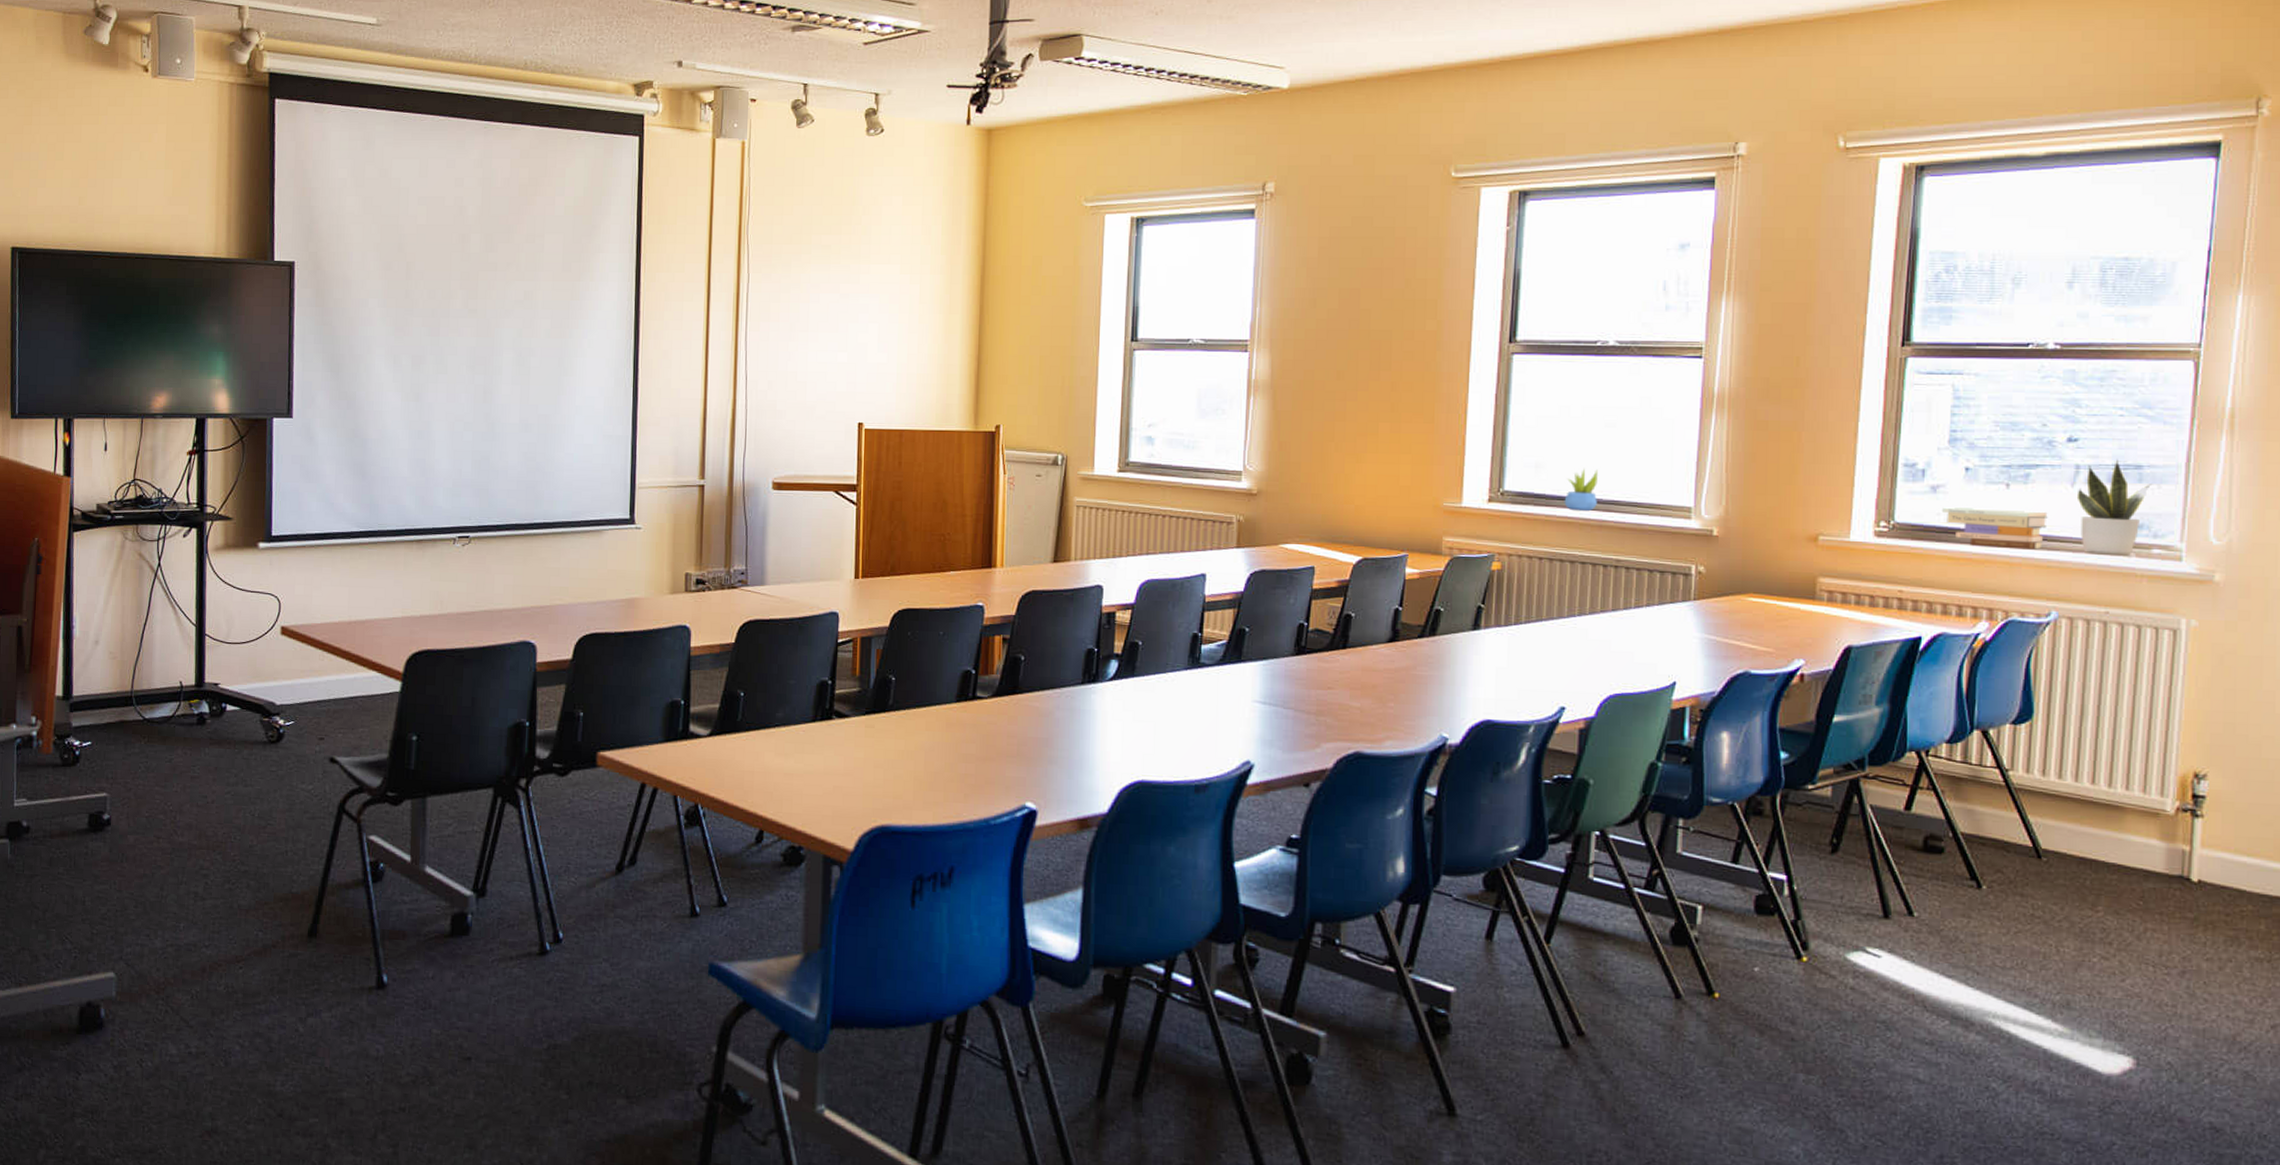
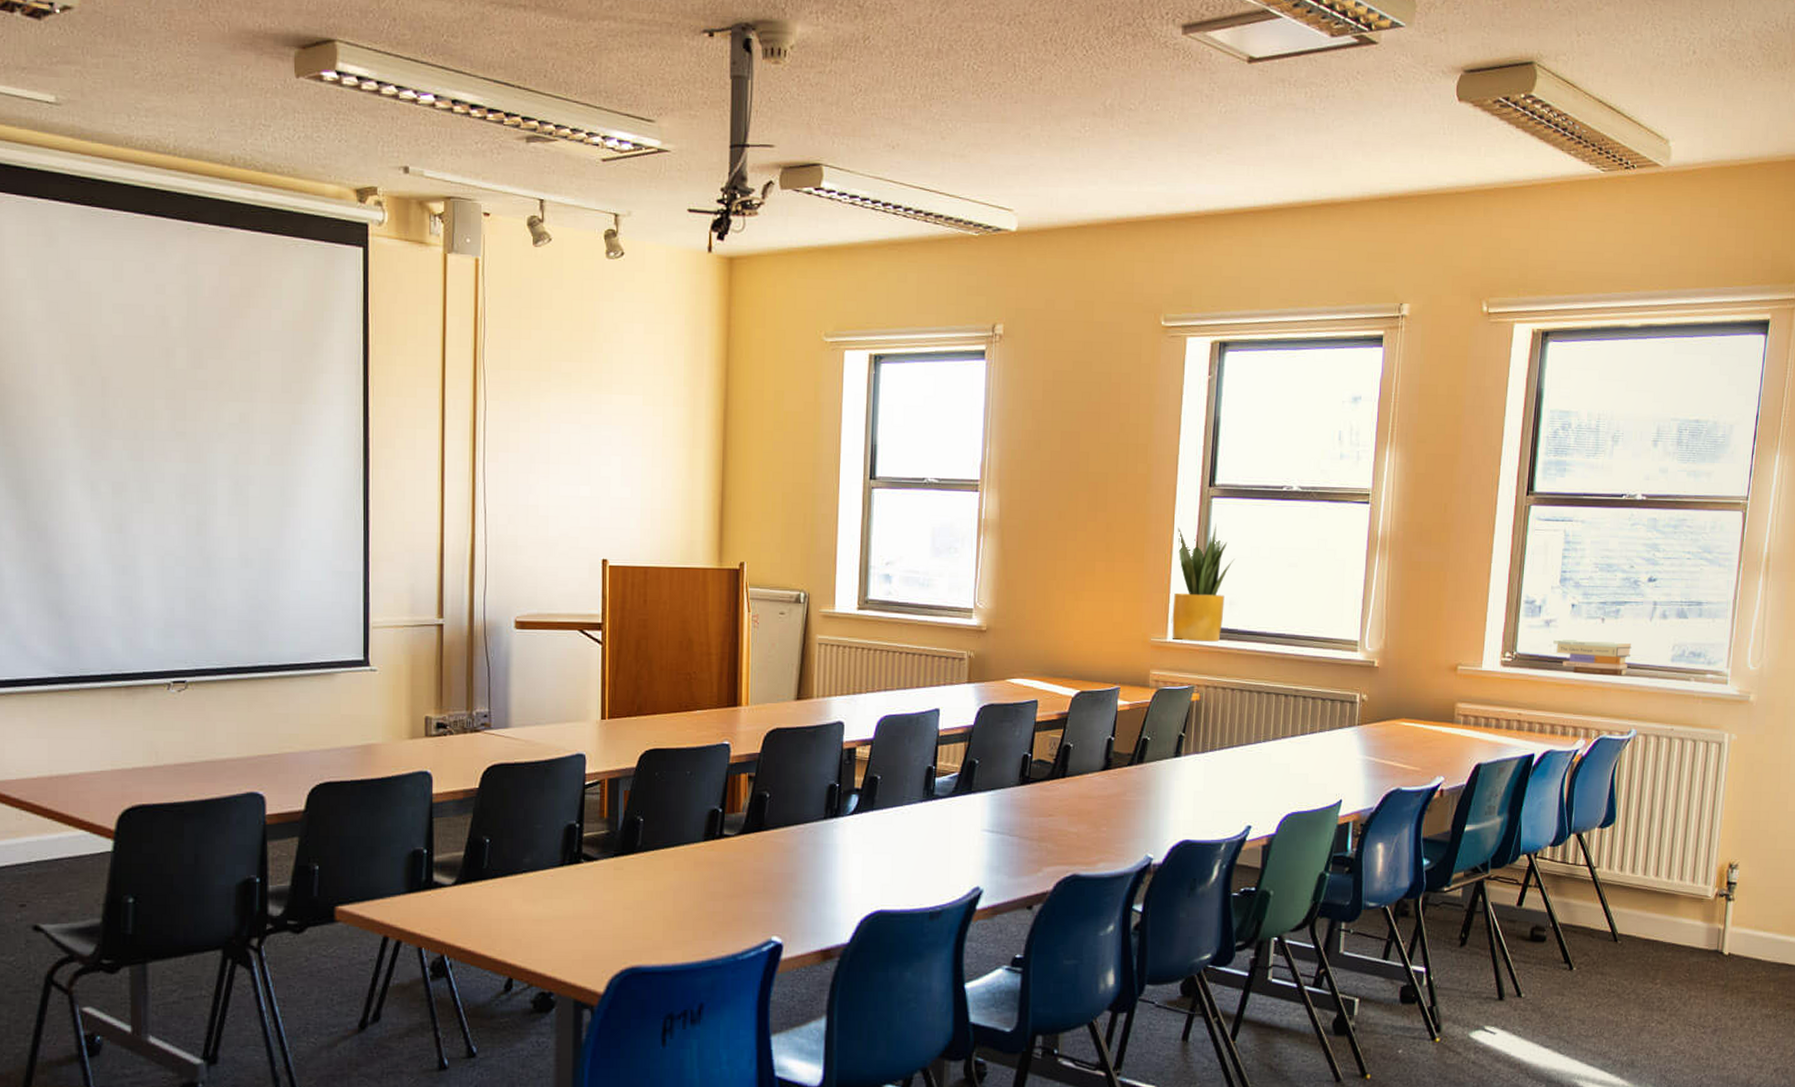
planter: none [1467,381,1540,507] -> present [1172,523,1234,642]
succulent plant: present [1564,468,1598,512] -> none [1253,605,1282,646]
potted plant: present [2076,459,2151,556] -> none [1653,597,1708,680]

